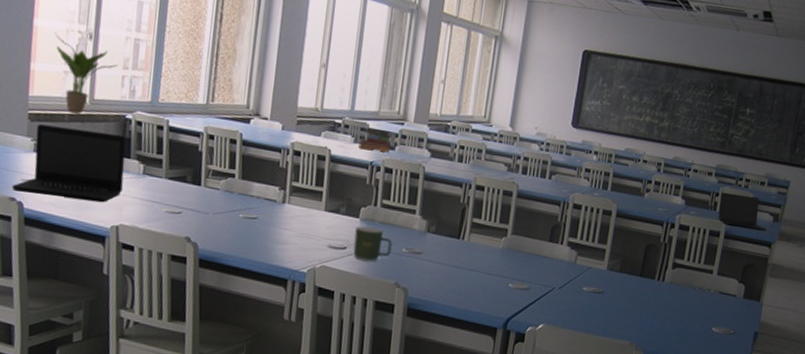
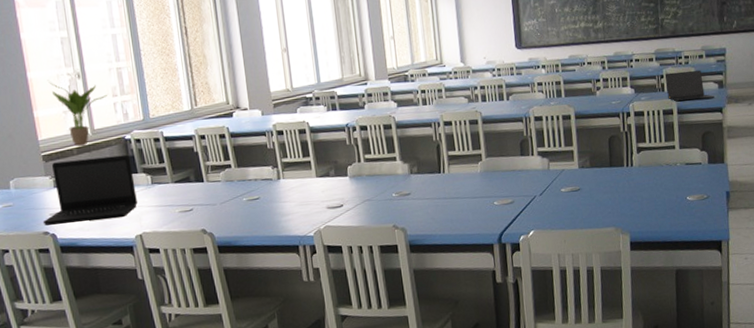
mug: present [353,226,392,261] -> none [347,181,383,213]
books: present [358,127,392,153] -> none [331,93,361,116]

